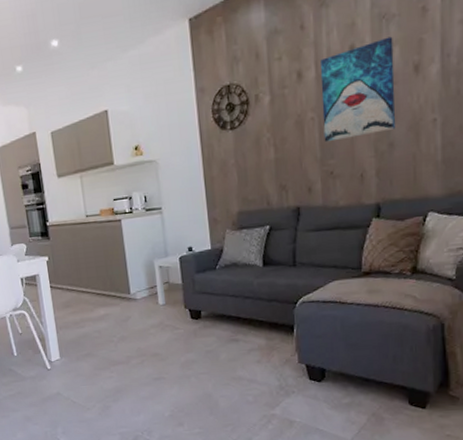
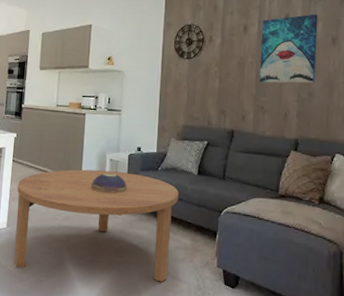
coffee table: none [62,277,245,398] -> present [13,169,179,282]
decorative bowl: none [143,281,184,305] -> present [91,172,127,194]

